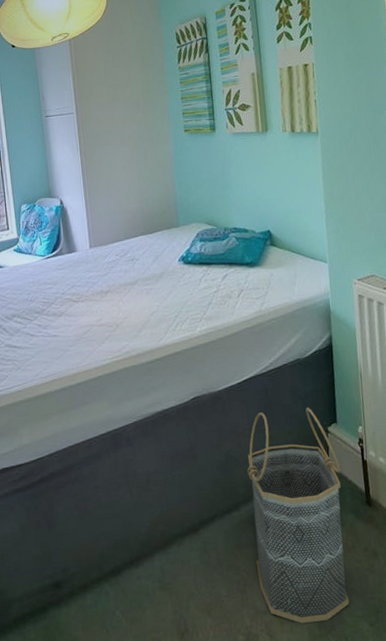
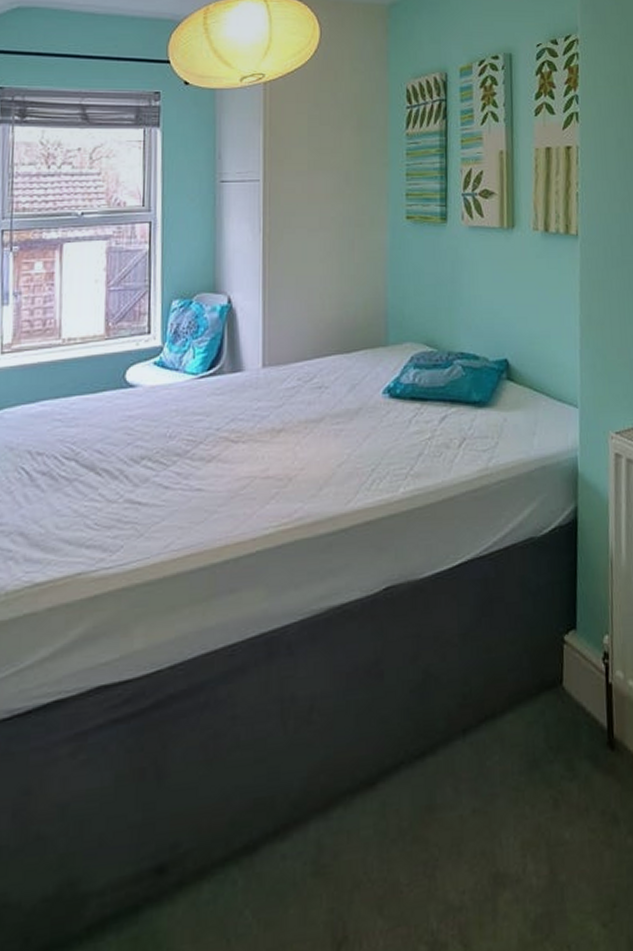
basket: present [247,407,350,624] -> none [452,606,577,925]

